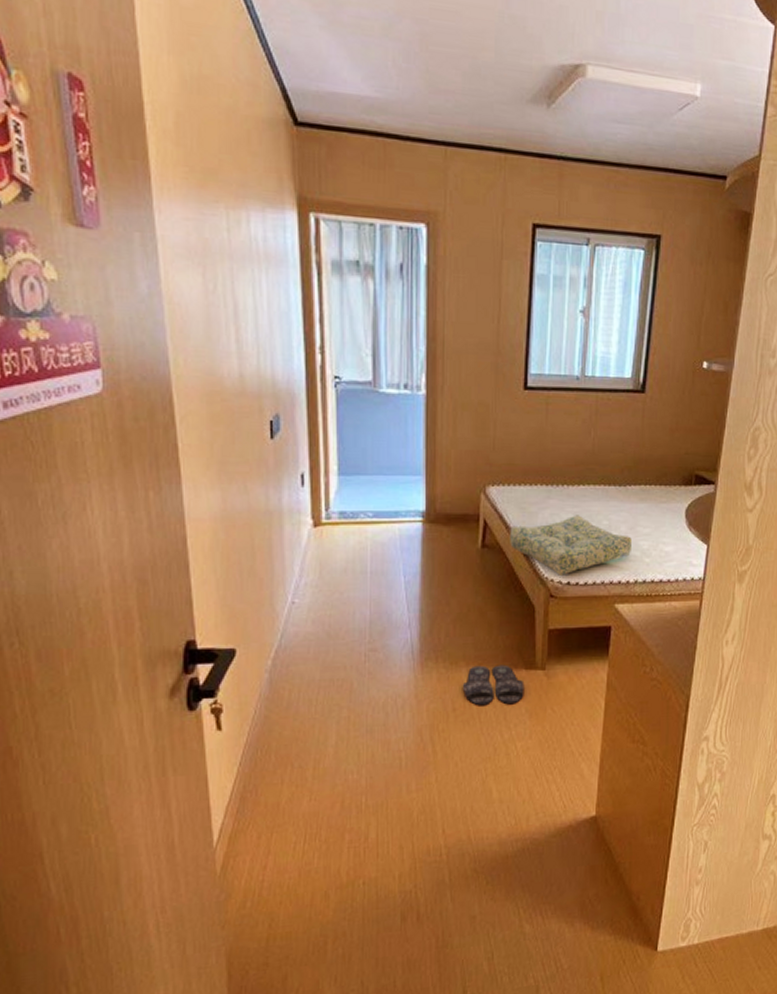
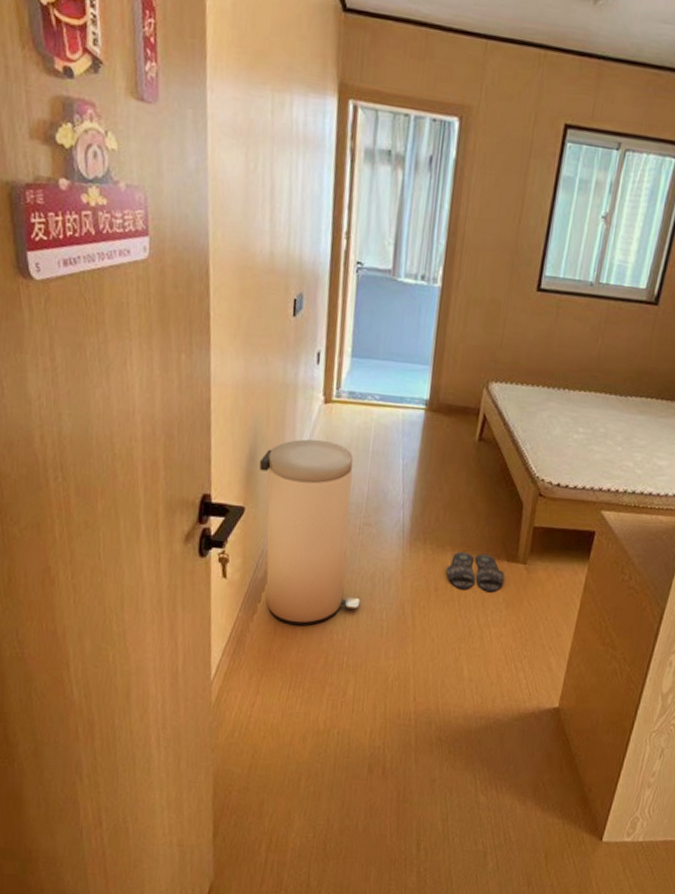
pedal bin: none [249,567,374,772] -> present [260,439,361,627]
seat cushion: present [510,515,632,575] -> none [506,419,626,477]

